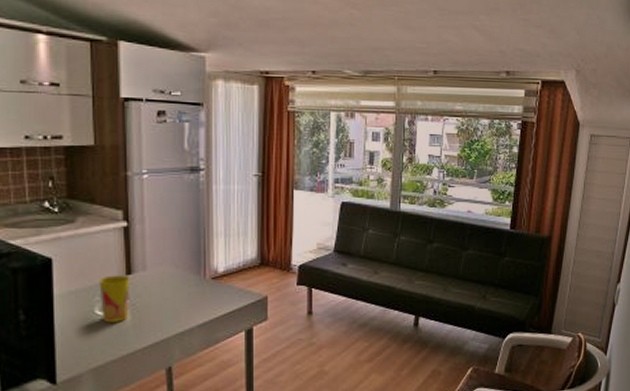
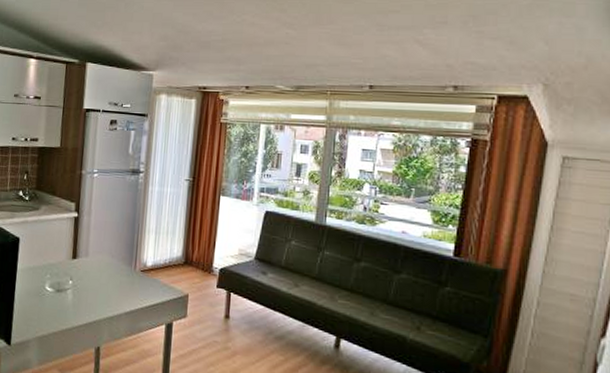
cup: present [99,275,131,322] -> none [50,257,75,300]

